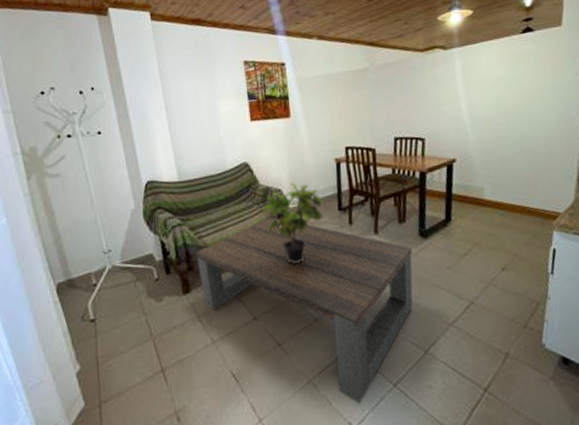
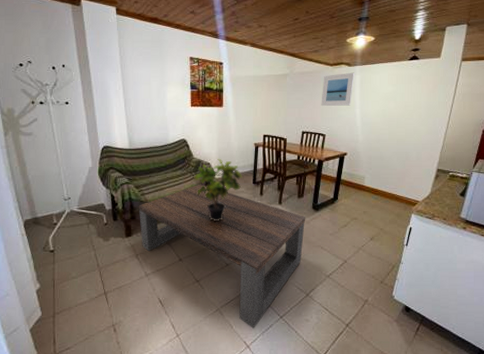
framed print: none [413,56,454,102] -> present [321,72,354,106]

